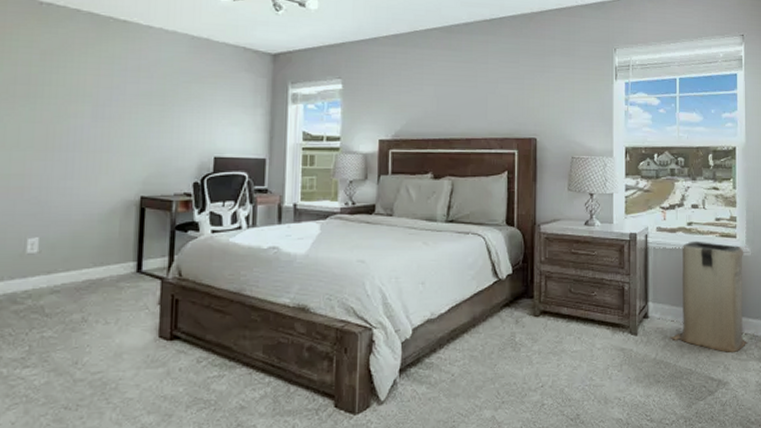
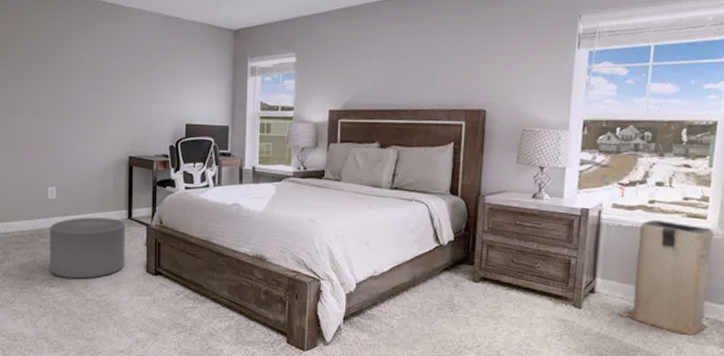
pouf: none [23,273,133,355] -> present [50,217,126,279]

